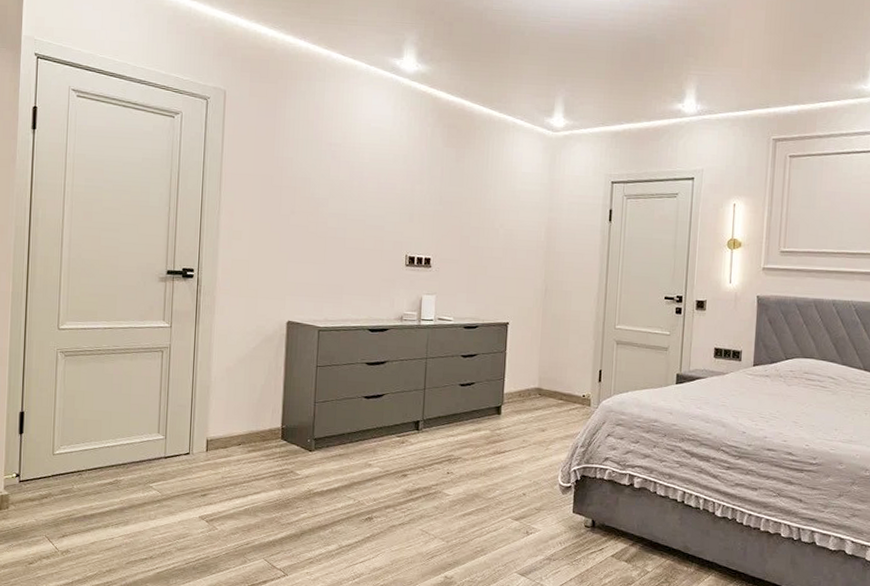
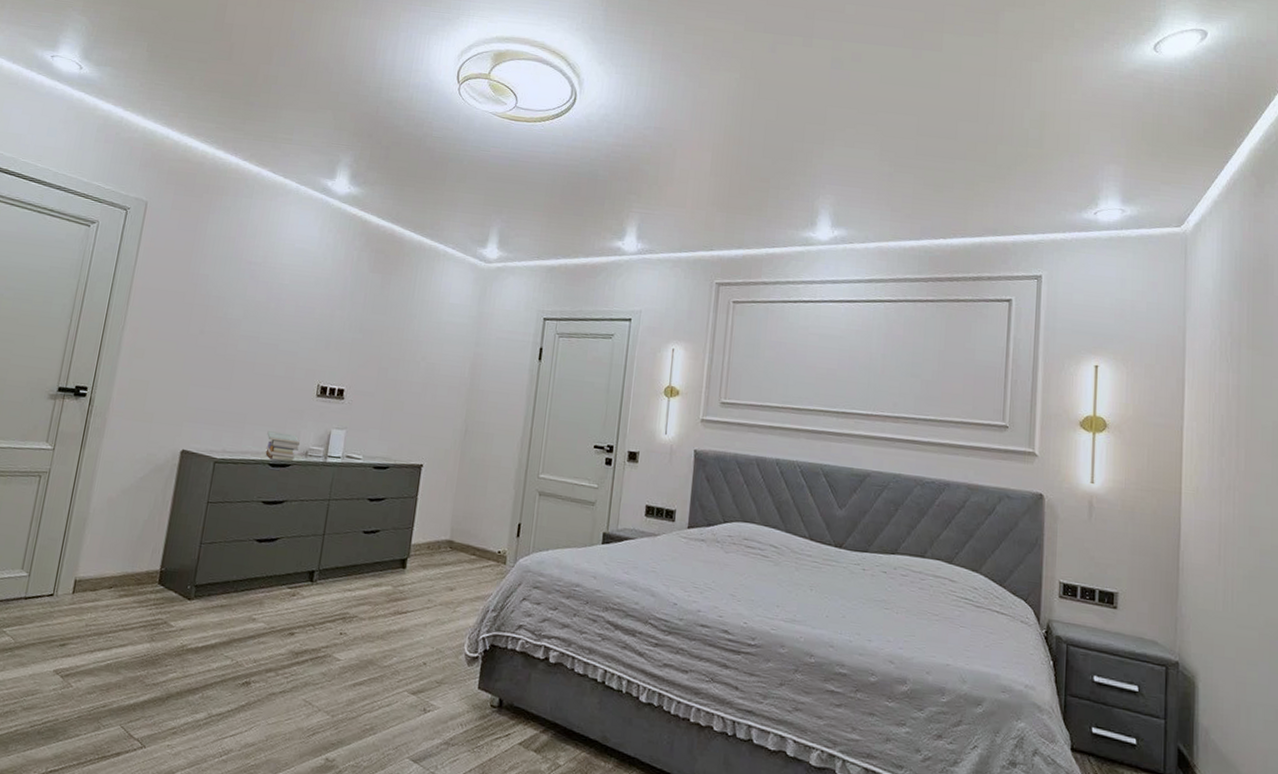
books: none [364,300,394,326] -> present [265,431,300,462]

